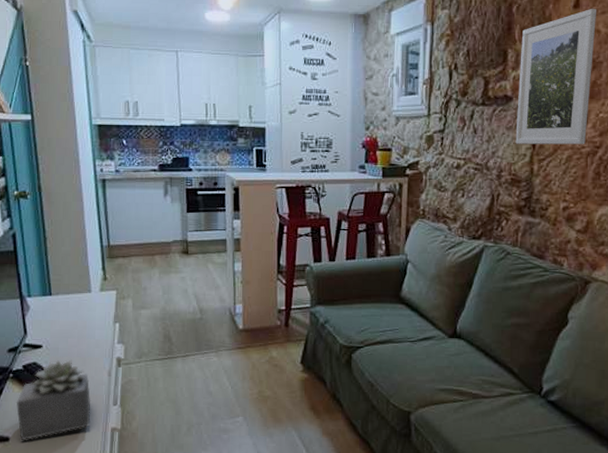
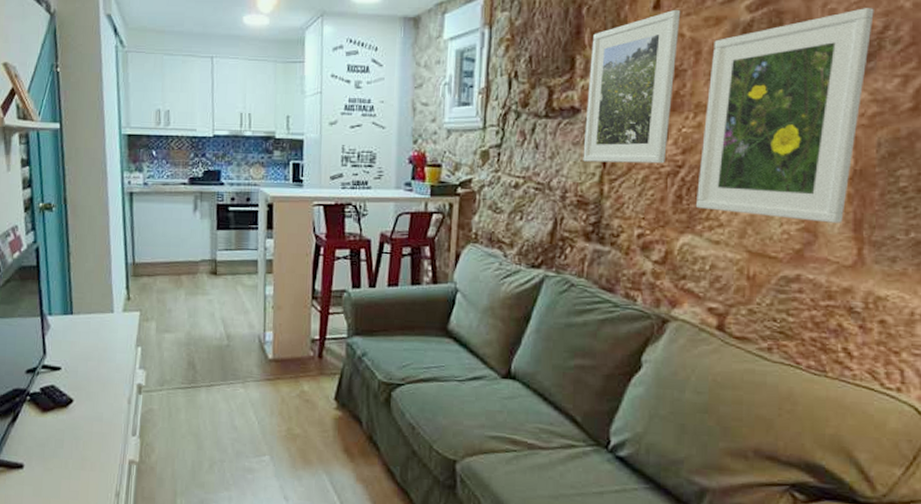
succulent plant: present [16,359,91,441] -> none [31,384,109,469]

